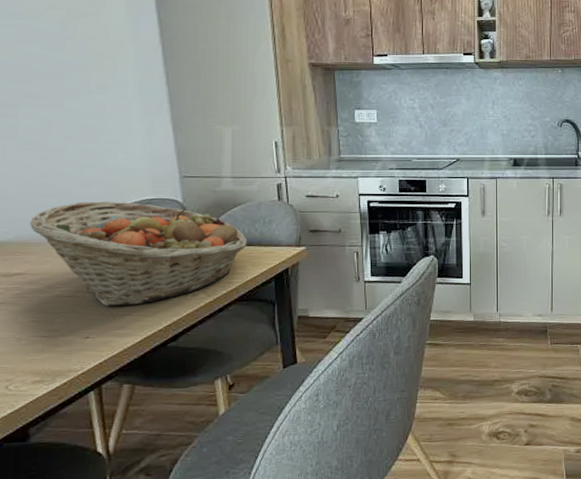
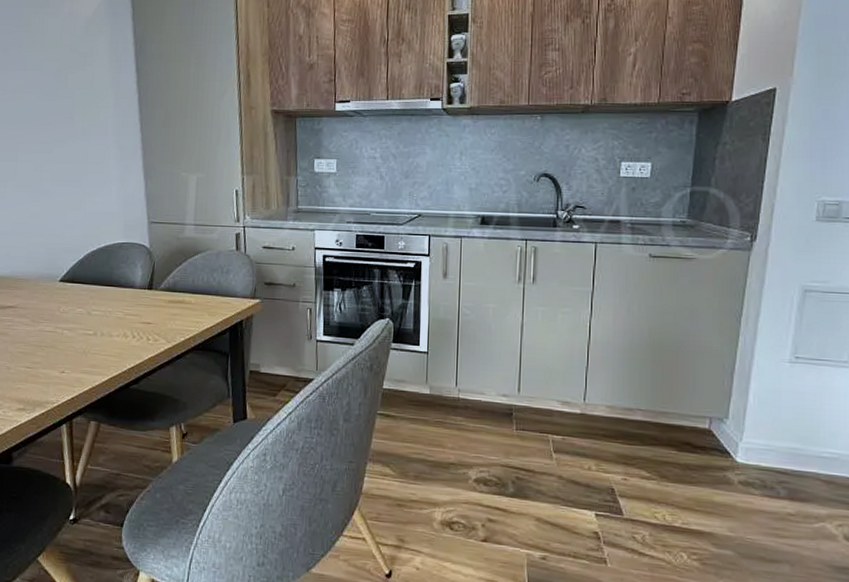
fruit basket: present [30,201,247,307] -> none [22,242,206,345]

